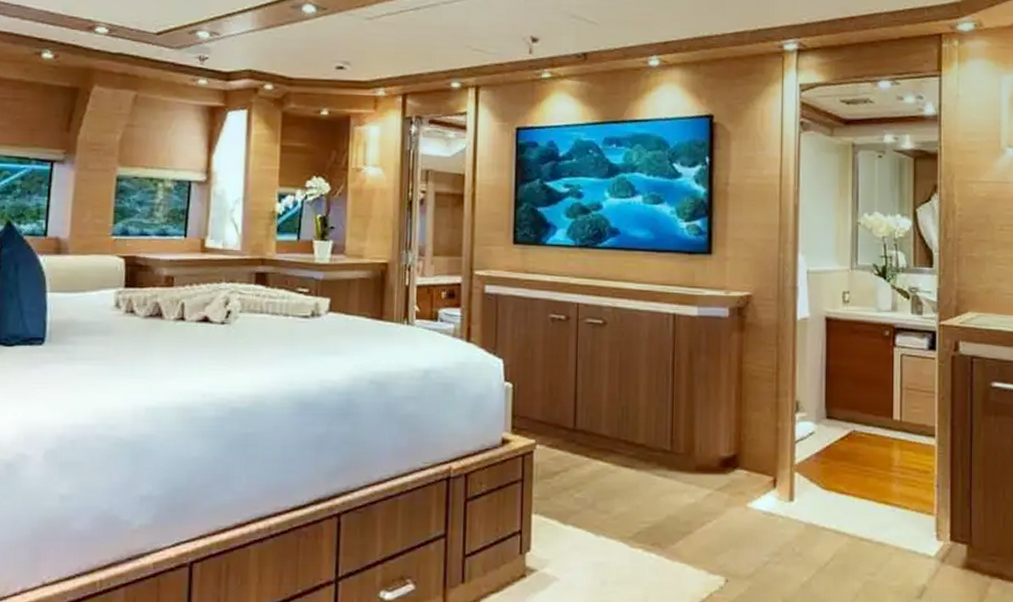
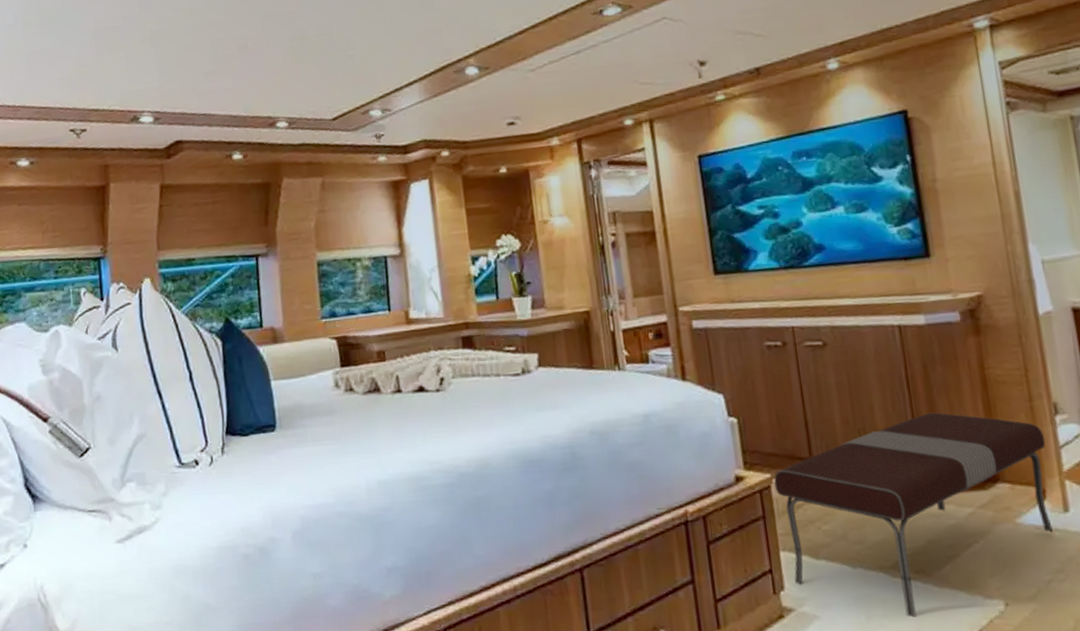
bench: none [537,398,784,586] -> present [774,412,1053,618]

